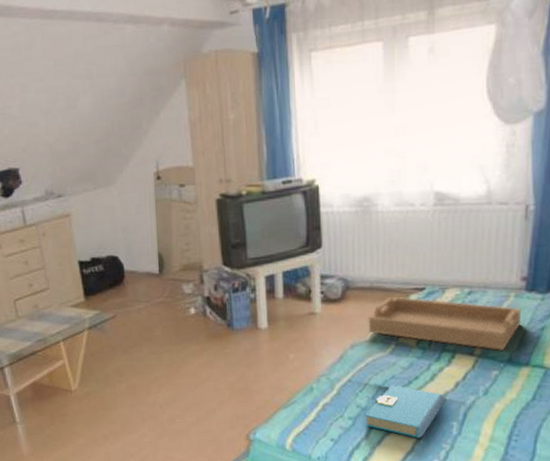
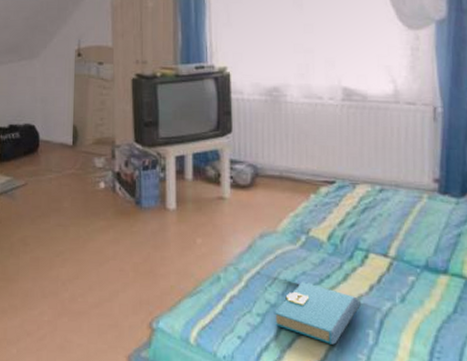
serving tray: present [368,297,522,350] -> none [277,188,436,254]

